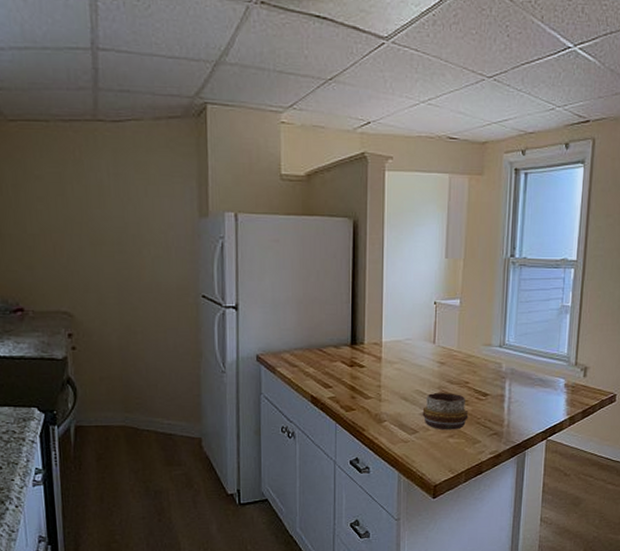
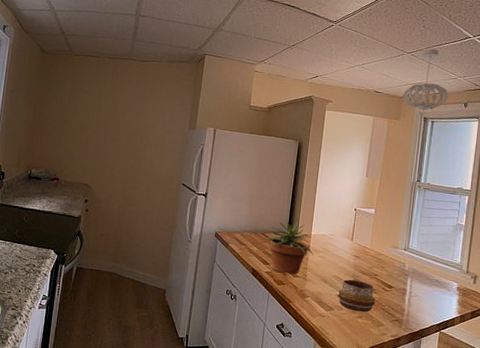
potted plant: none [325,326,388,396] -> present [267,220,314,275]
pendant light: none [485,68,544,160] -> present [402,48,448,111]

